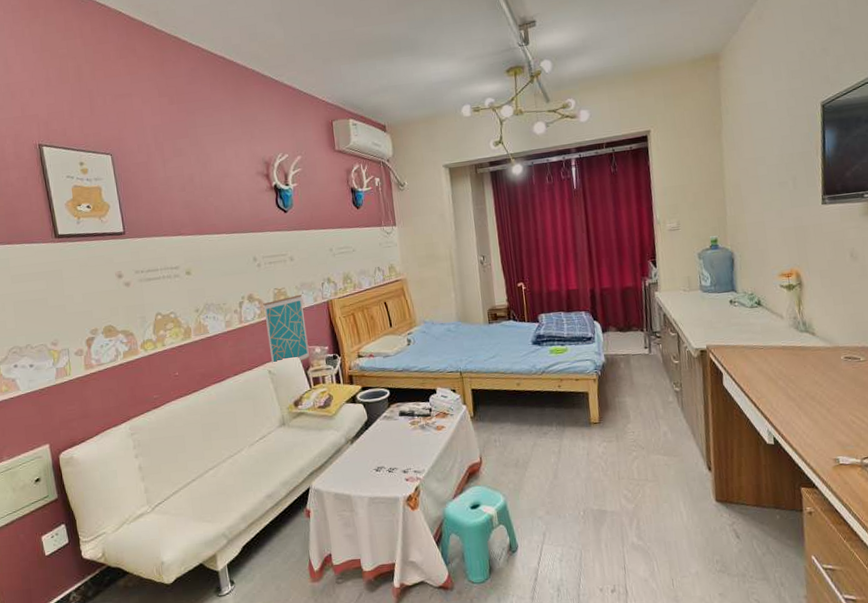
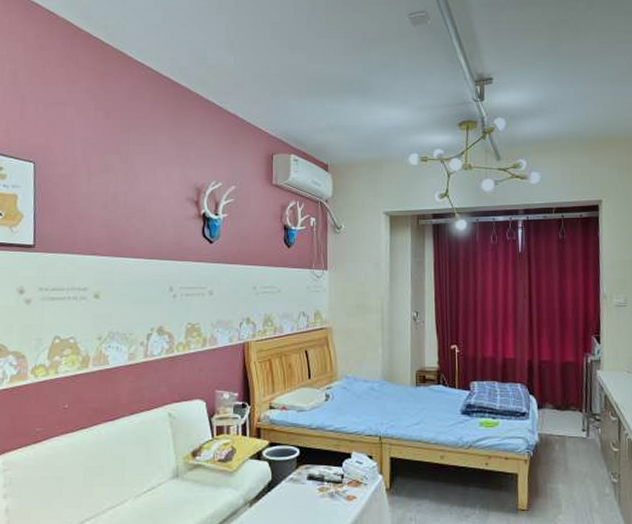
wall art: present [263,294,311,364] -> none [173,332,217,409]

